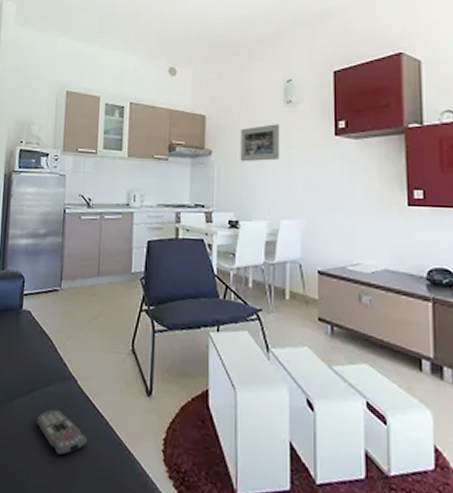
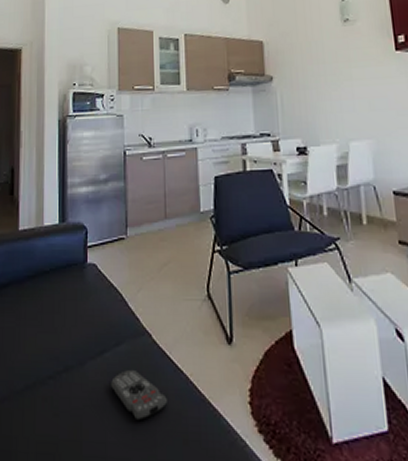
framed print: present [240,124,280,162] -> none [300,43,343,86]

